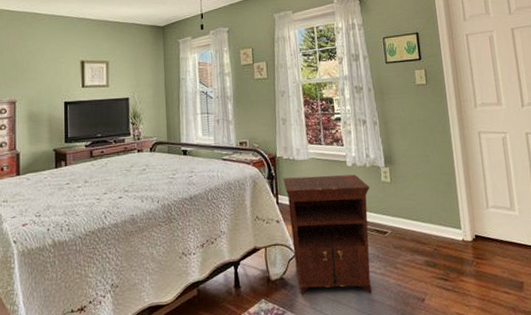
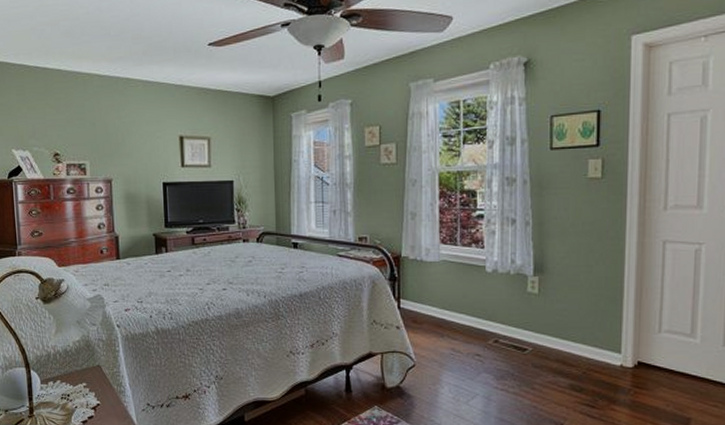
nightstand: present [283,174,372,295] -> none [407,281,512,412]

